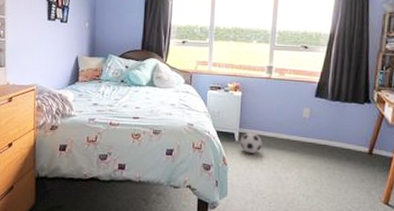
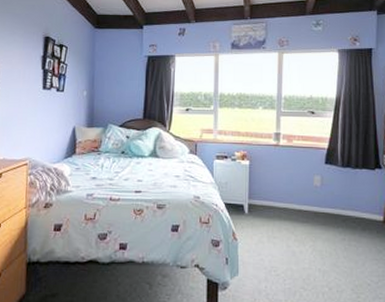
soccer ball: present [240,132,262,154] -> none [250,203,273,227]

